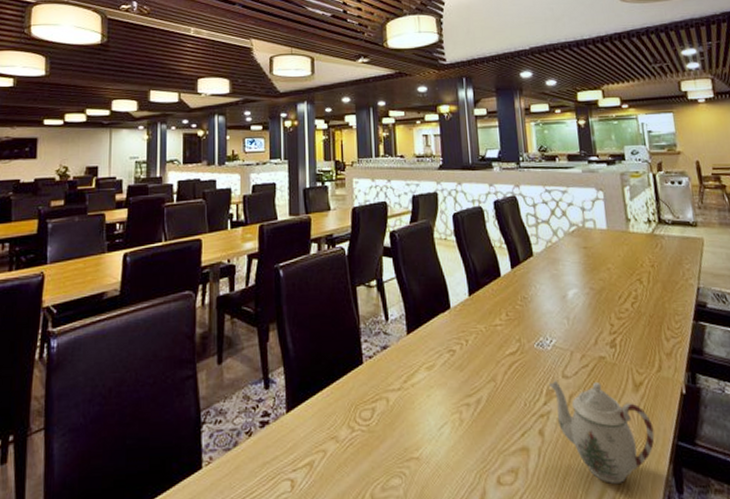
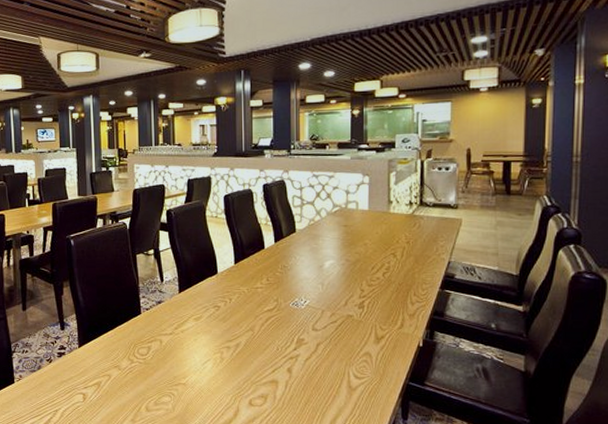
teapot: present [549,380,655,484] -> none [300,332,389,409]

